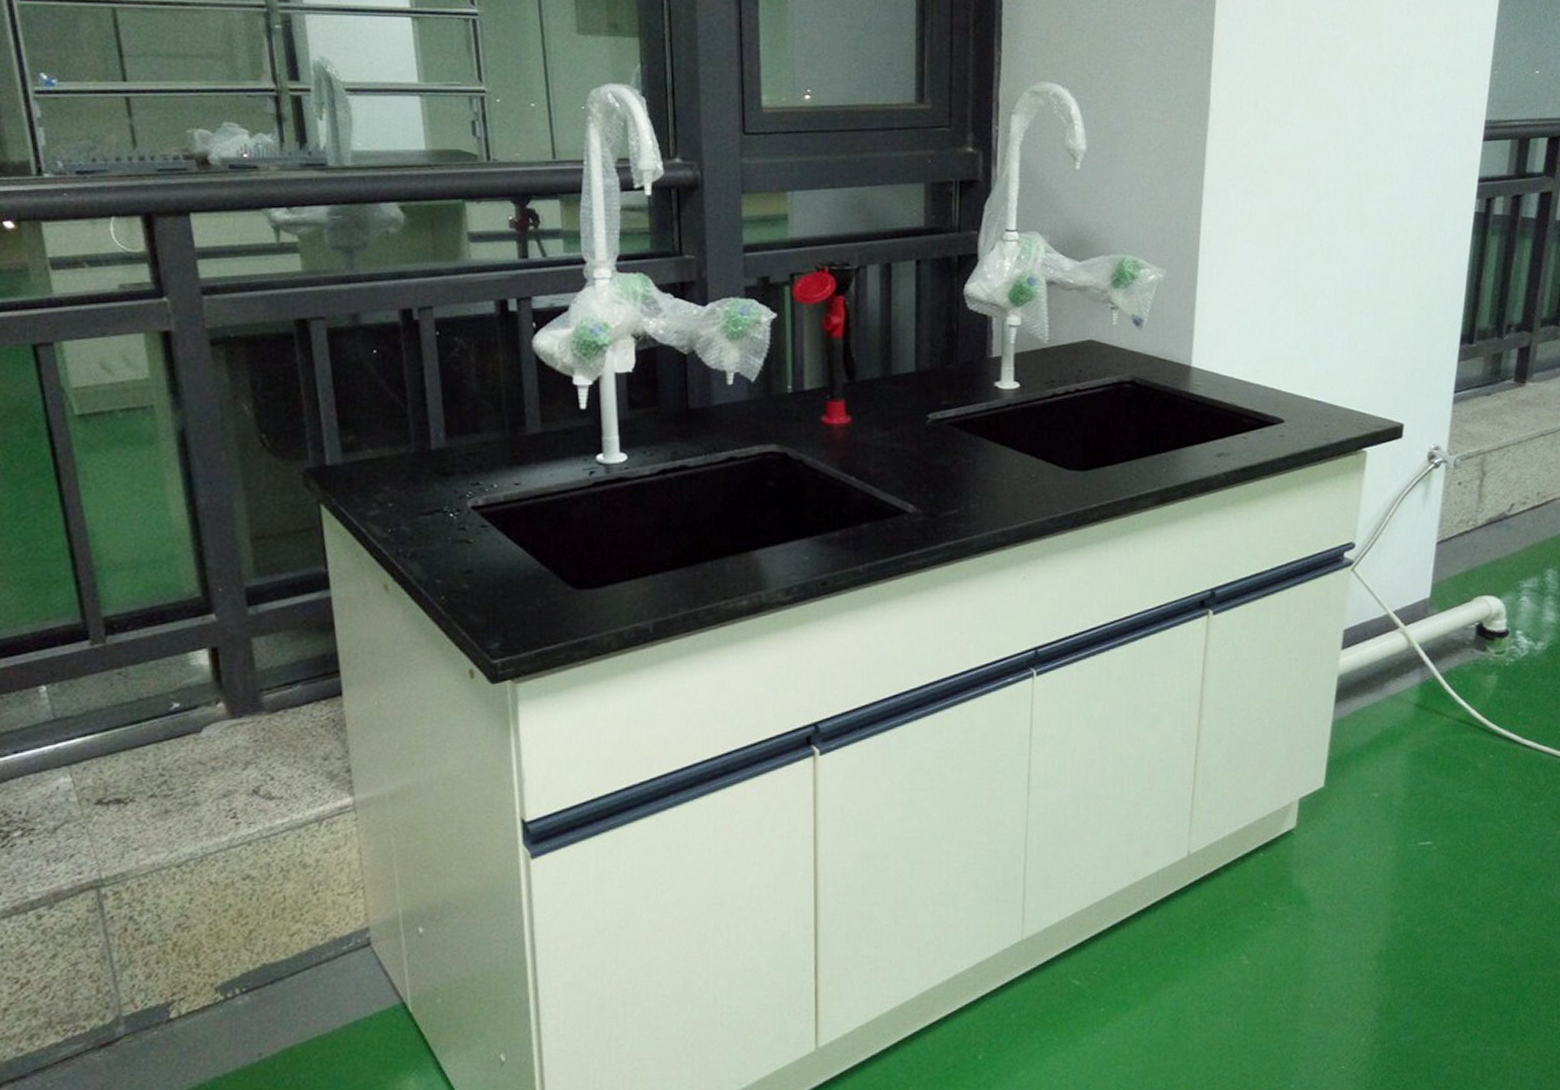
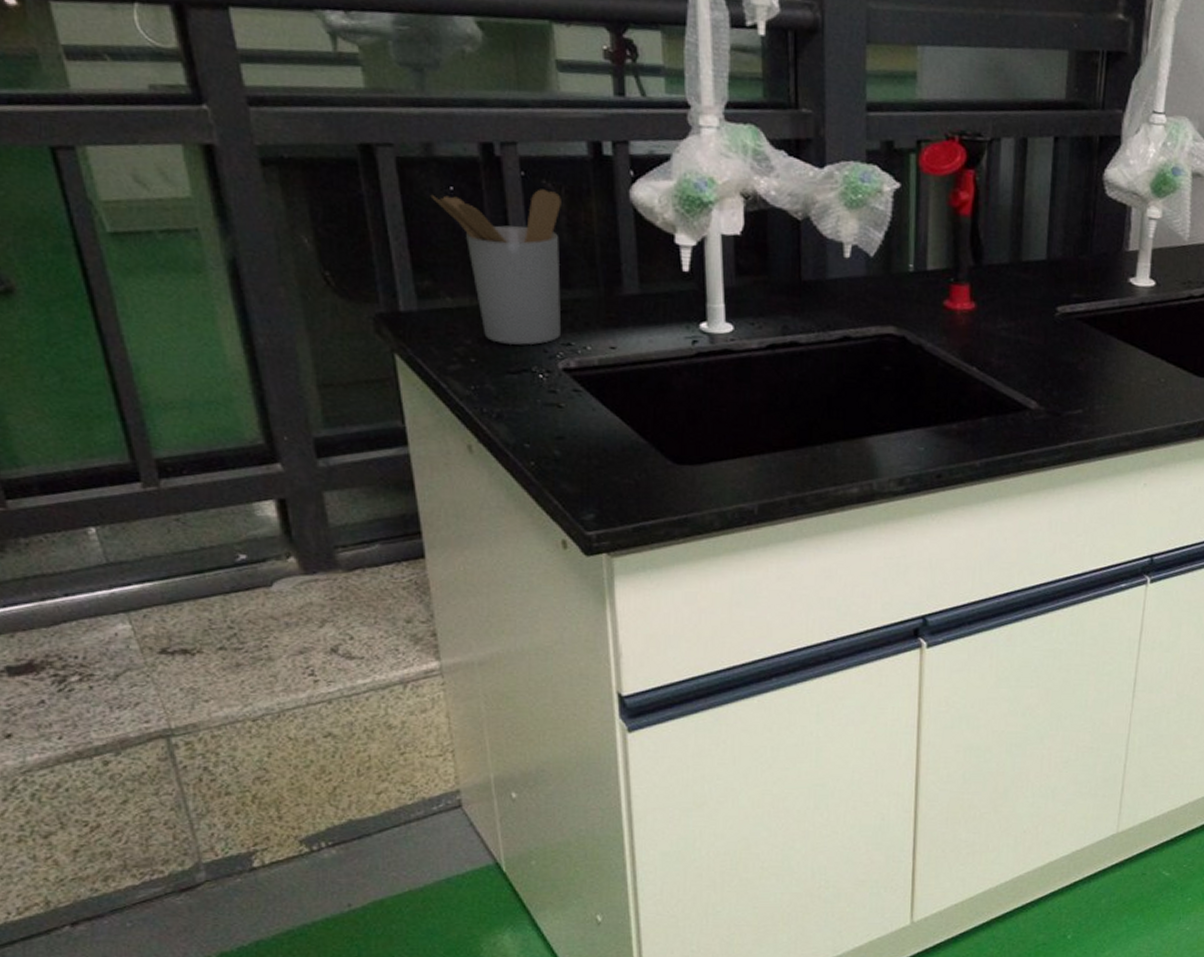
utensil holder: none [356,345,472,488] -> present [430,189,562,345]

